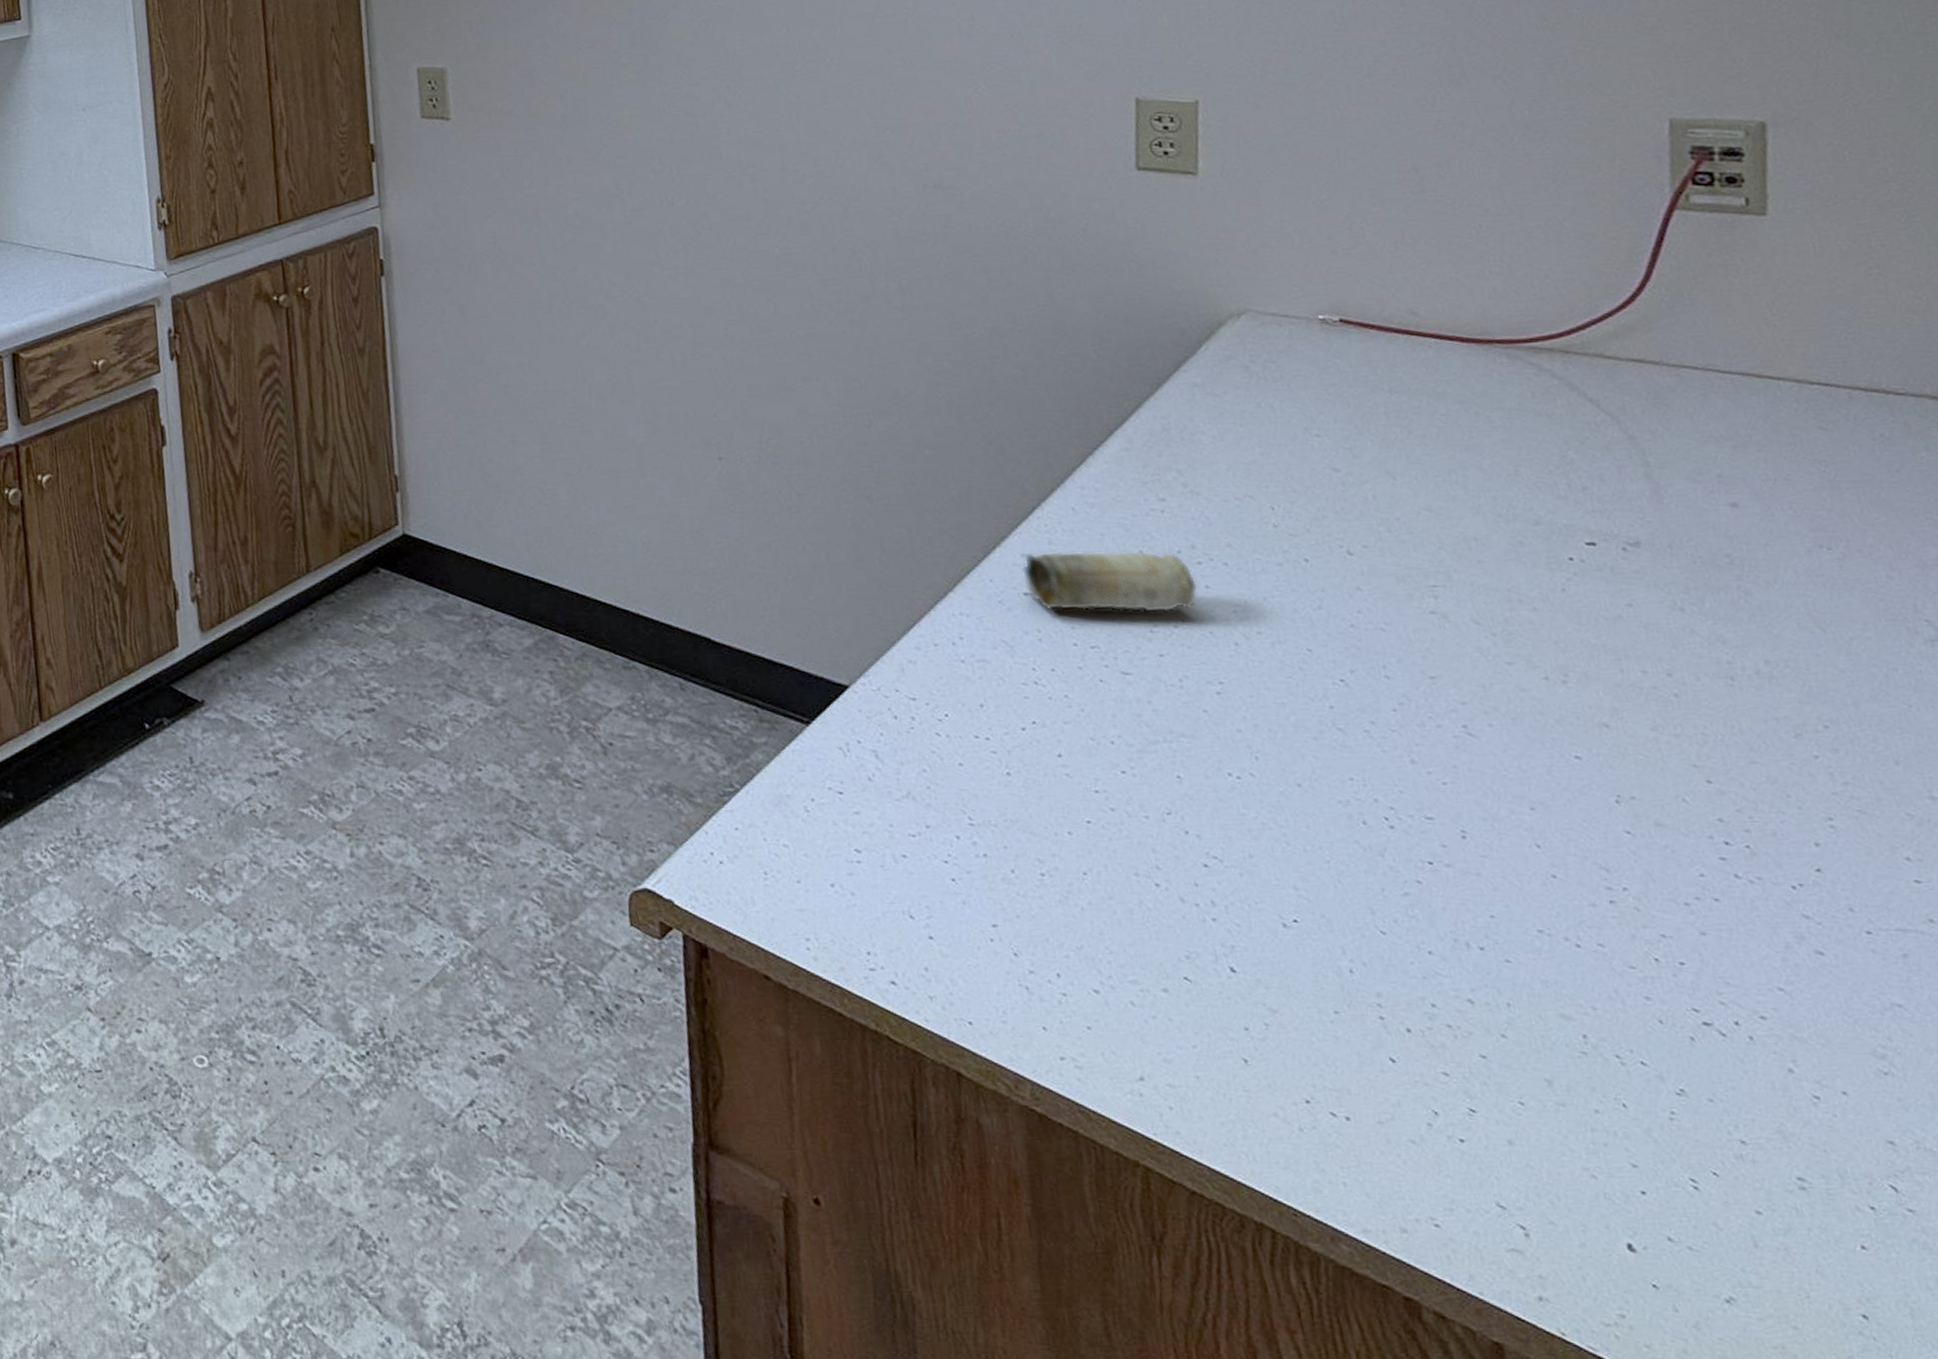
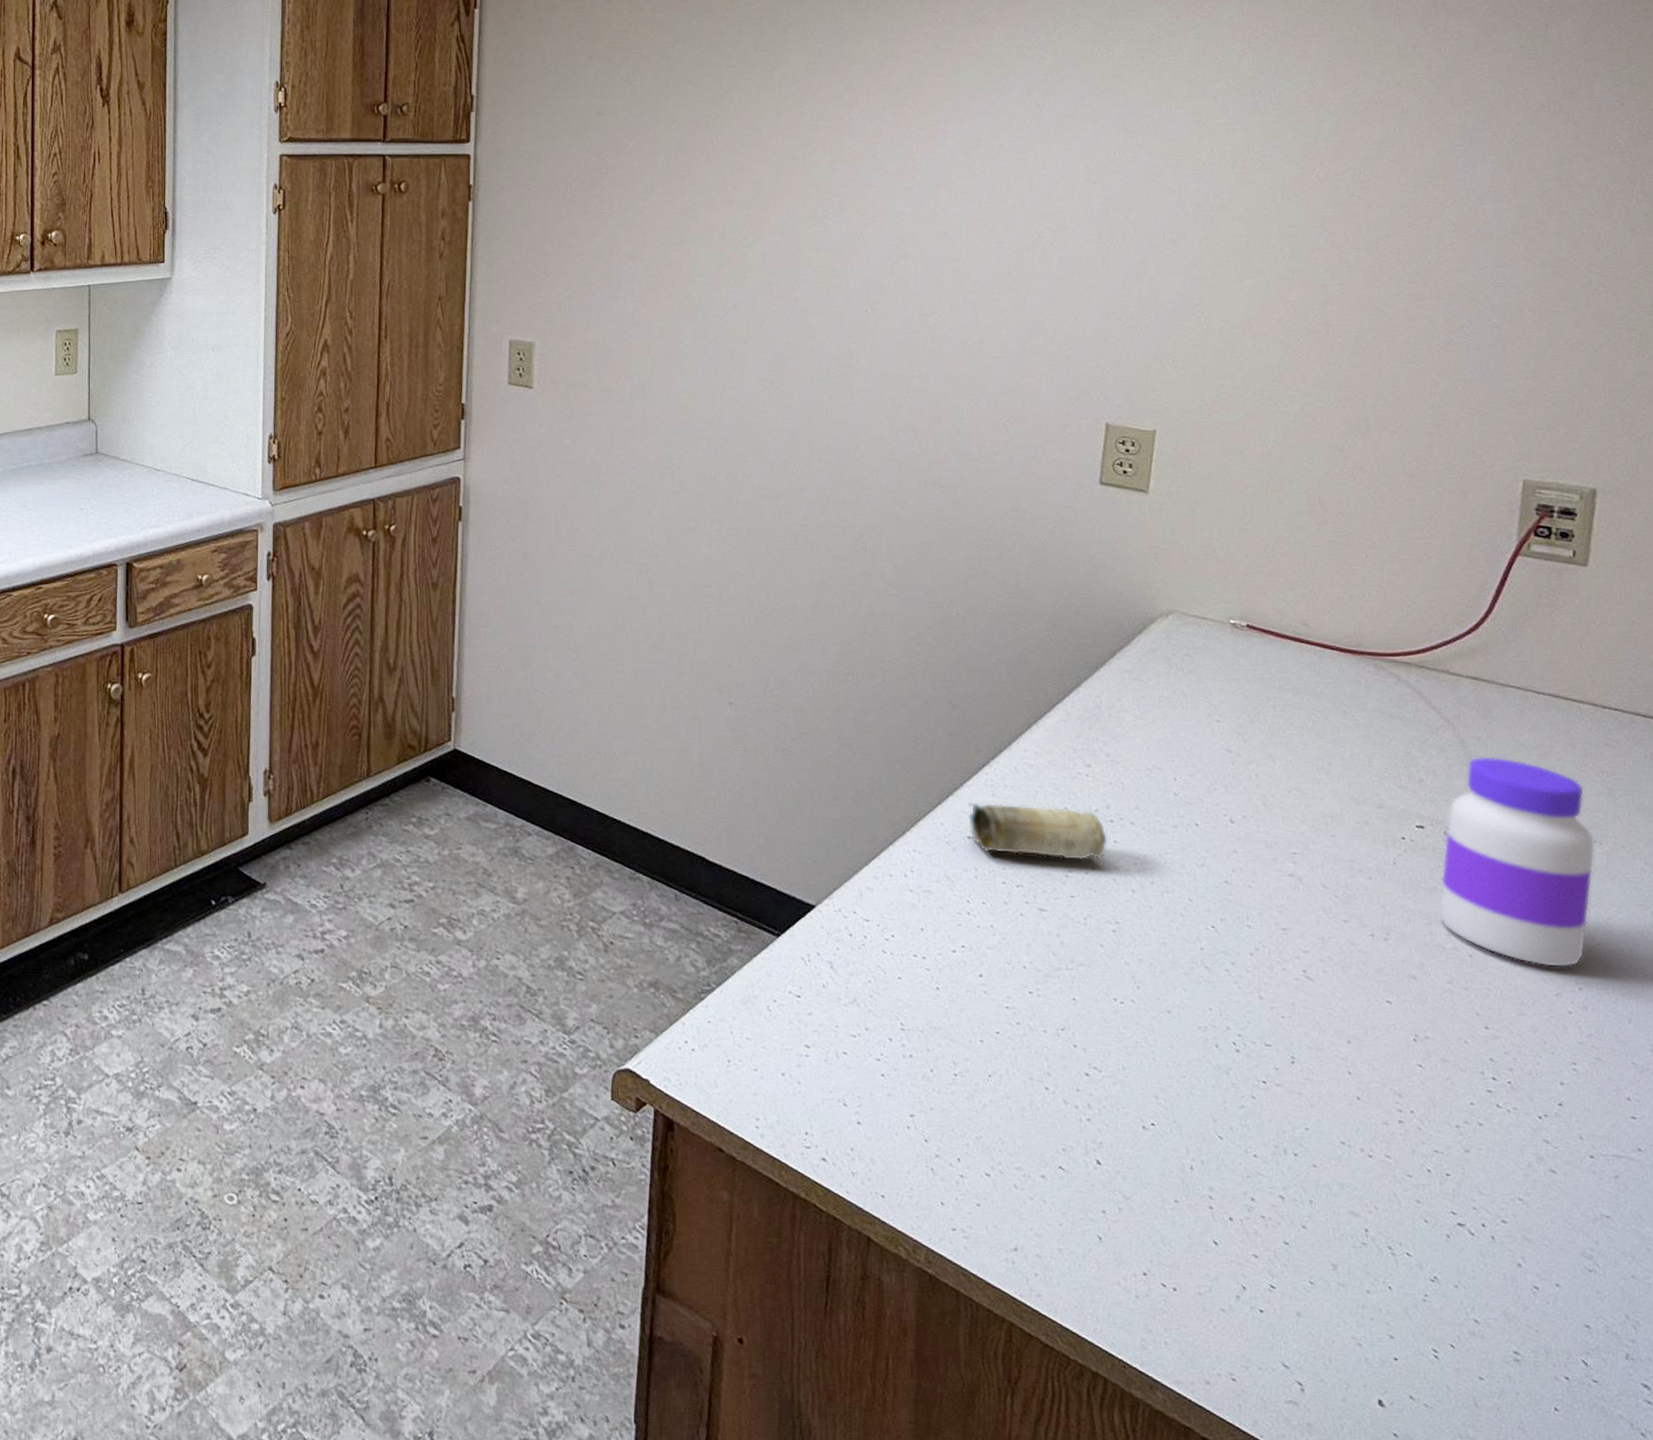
jar: none [1624,452,1826,704] -> present [1438,756,1596,968]

